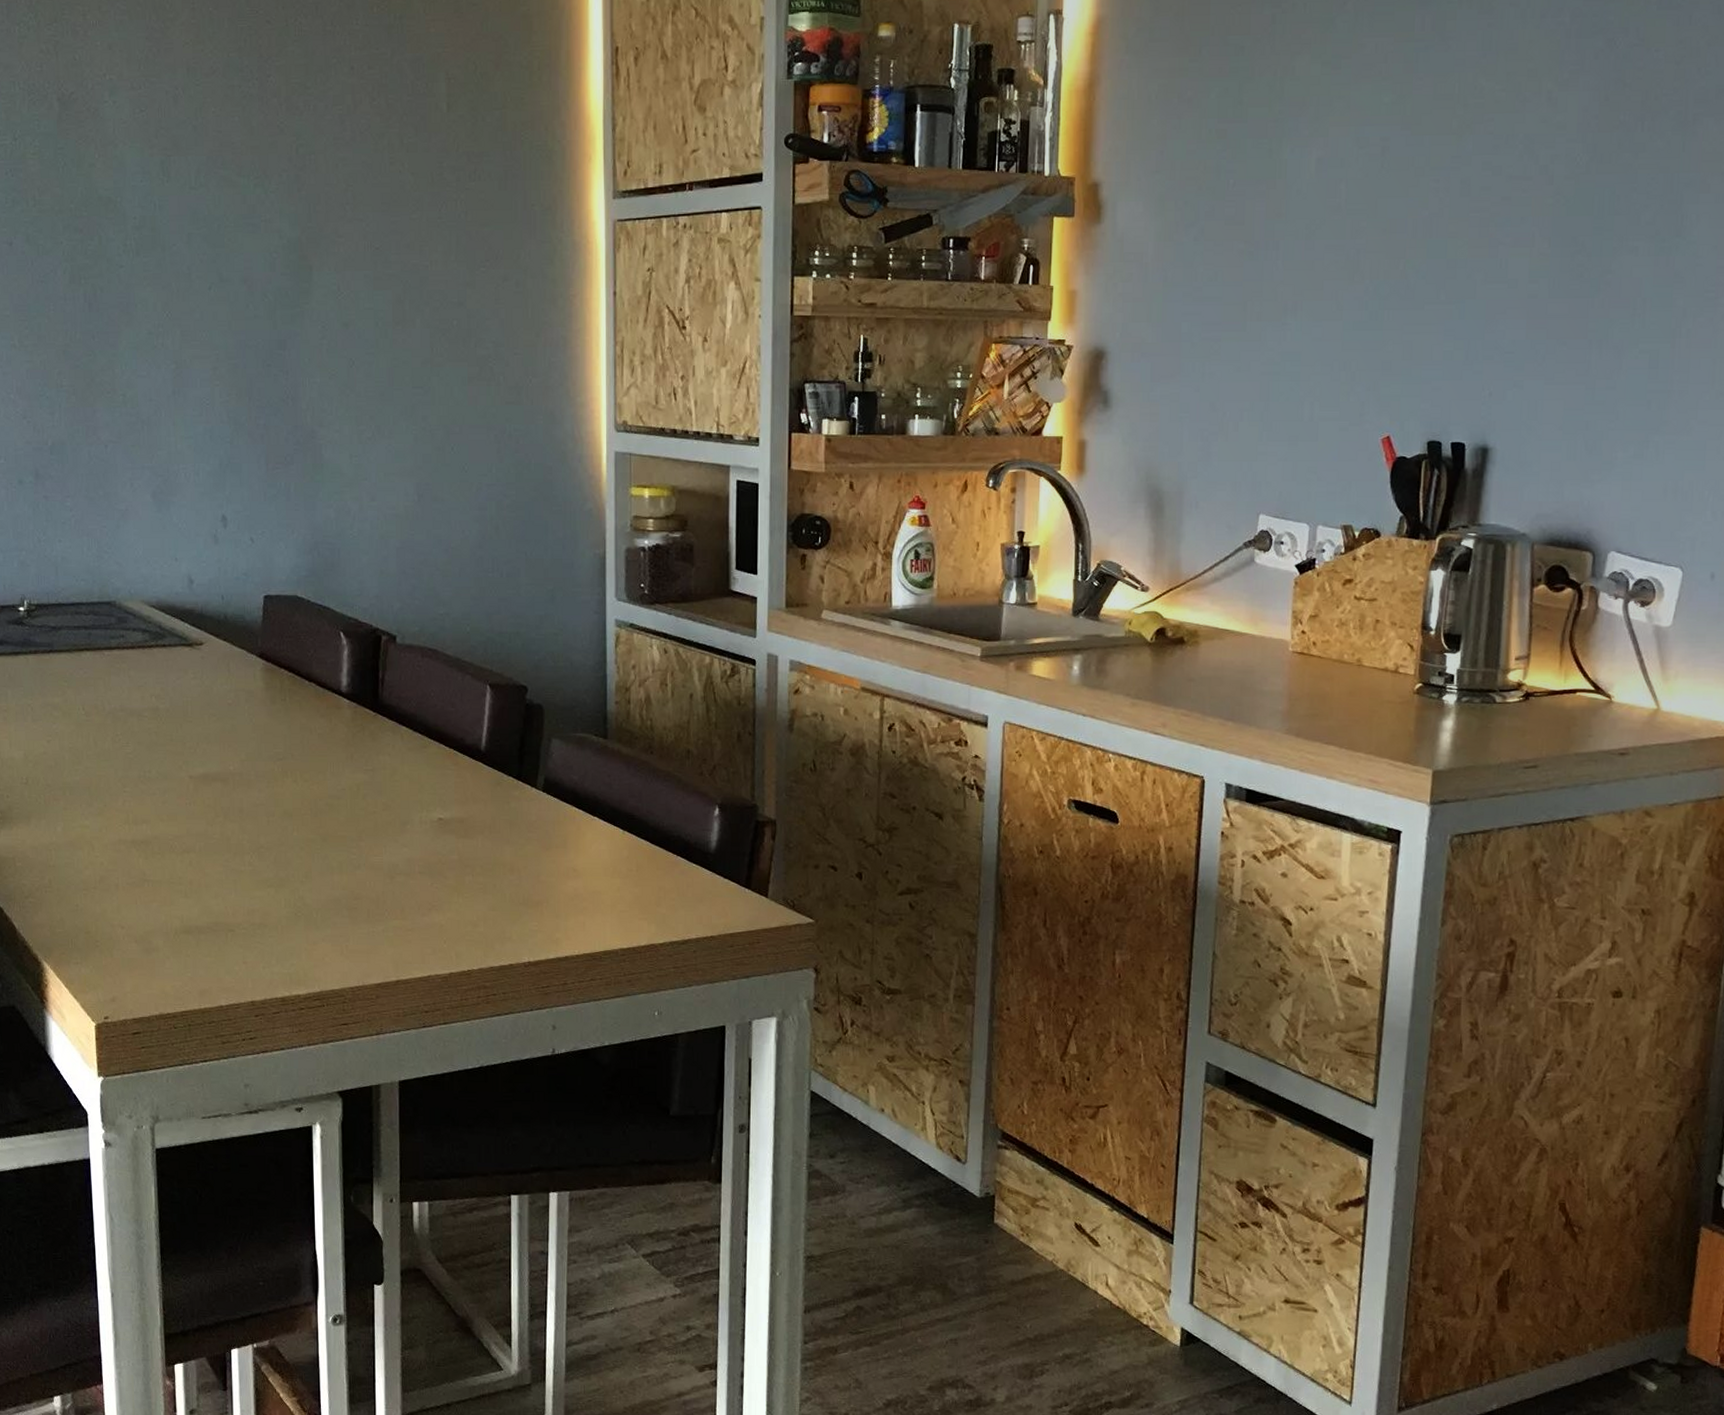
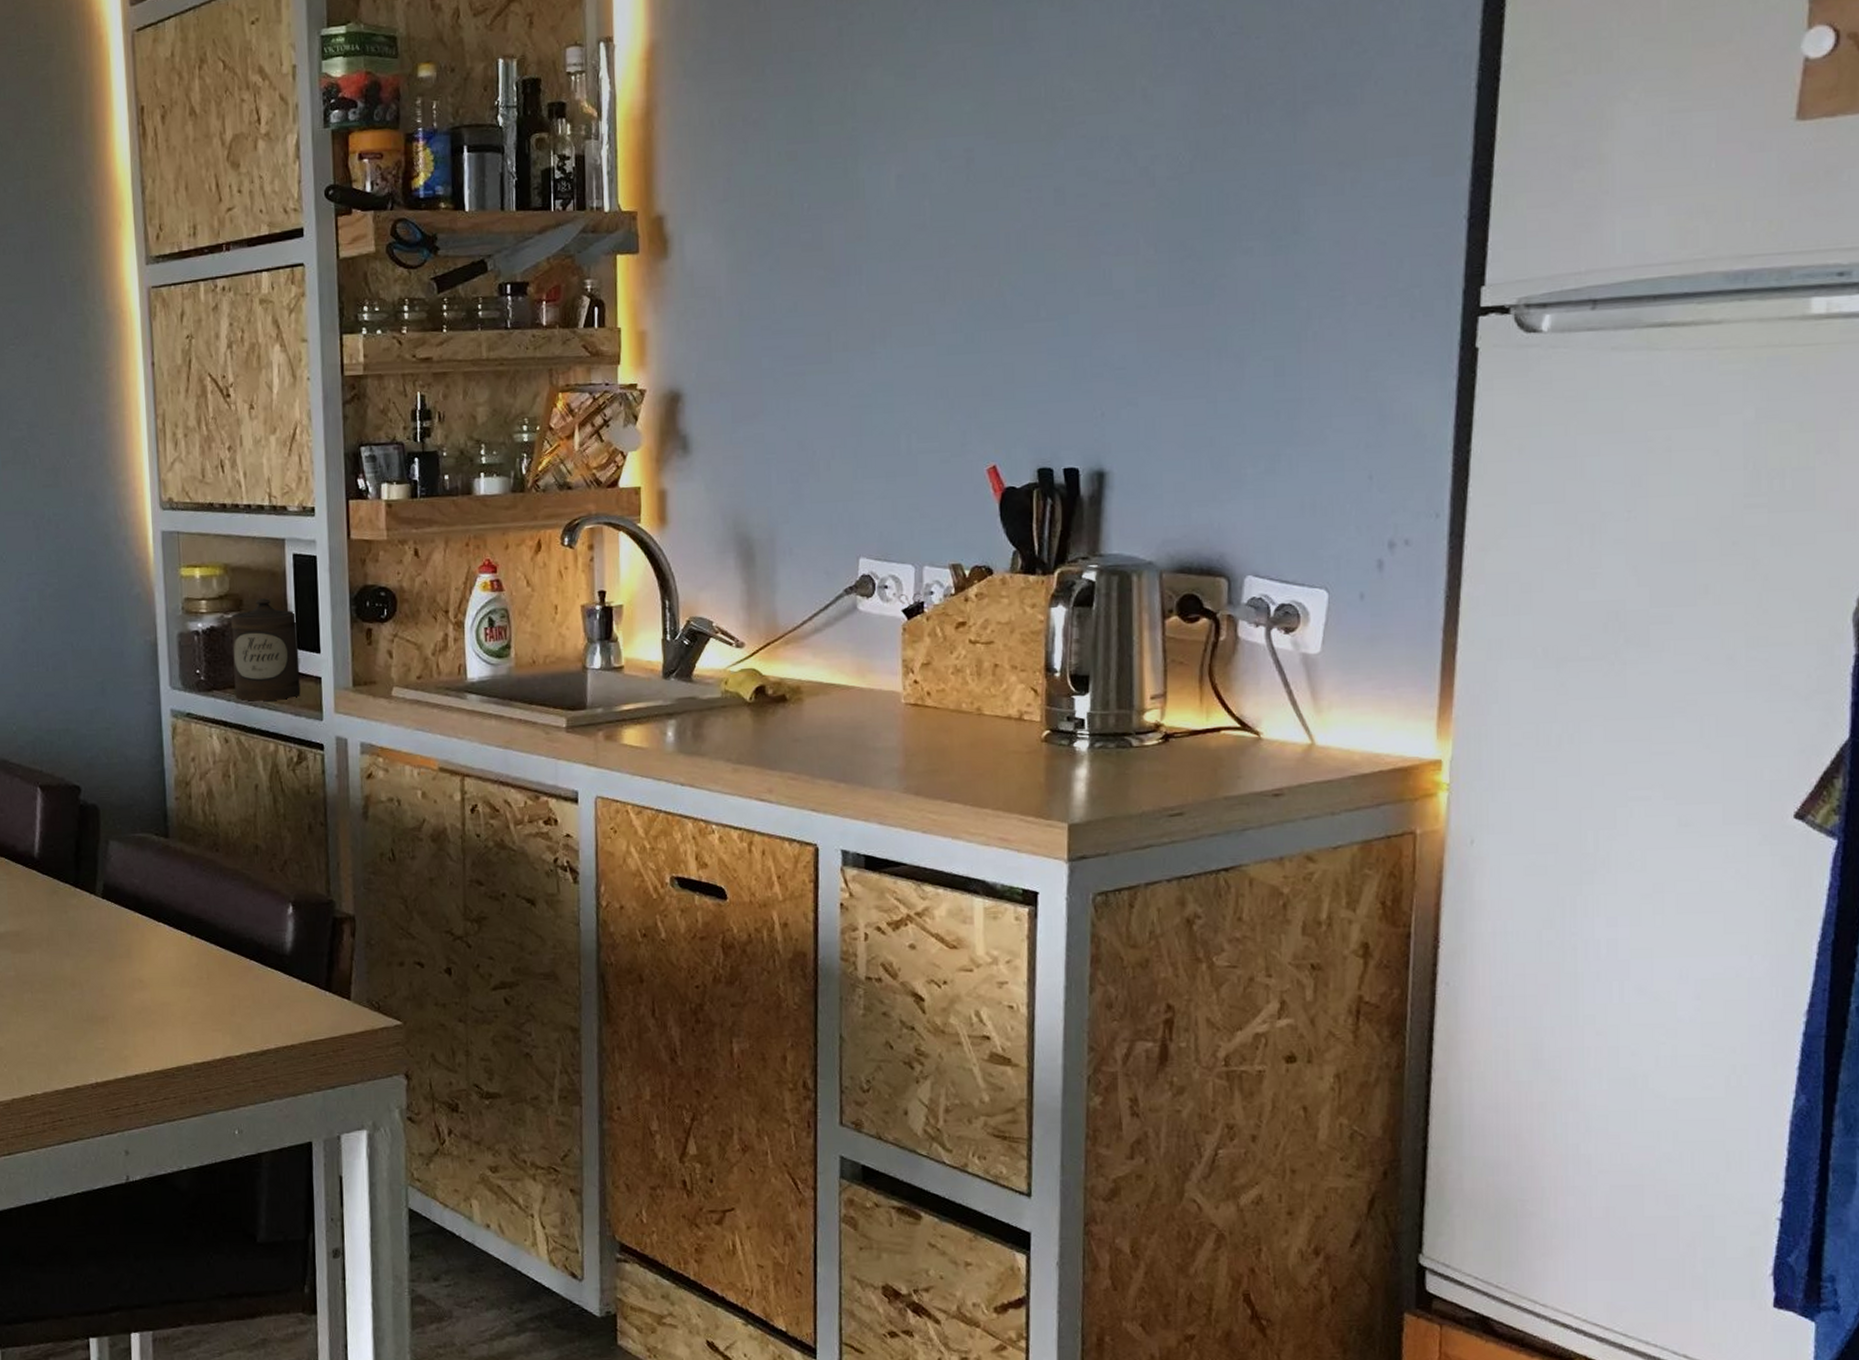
canister: none [676,521,737,616] -> present [231,598,301,701]

